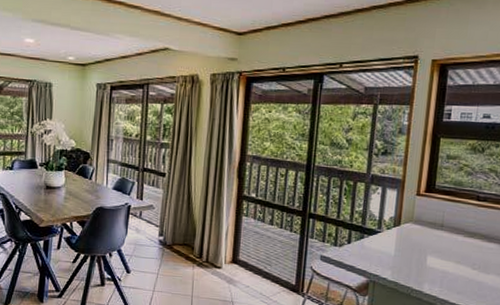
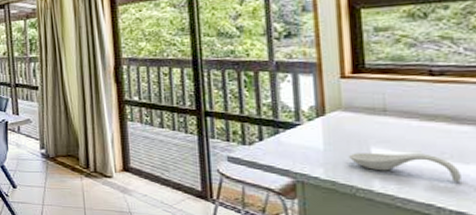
spoon rest: none [411,259,483,288] -> present [349,152,461,182]

